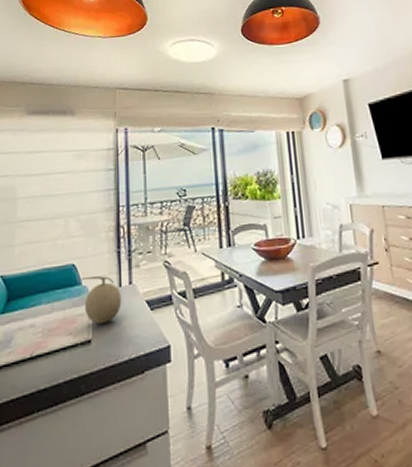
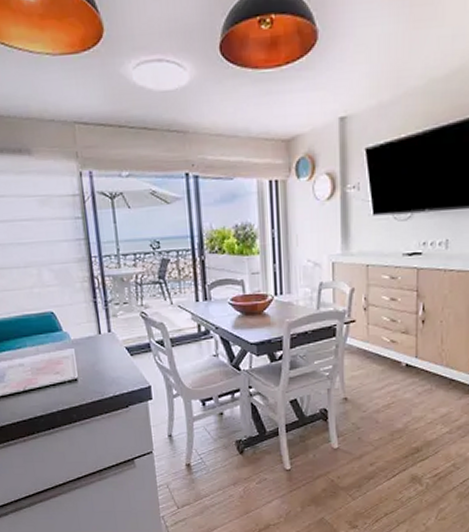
fruit: present [81,276,122,325] -> none [61,324,103,366]

